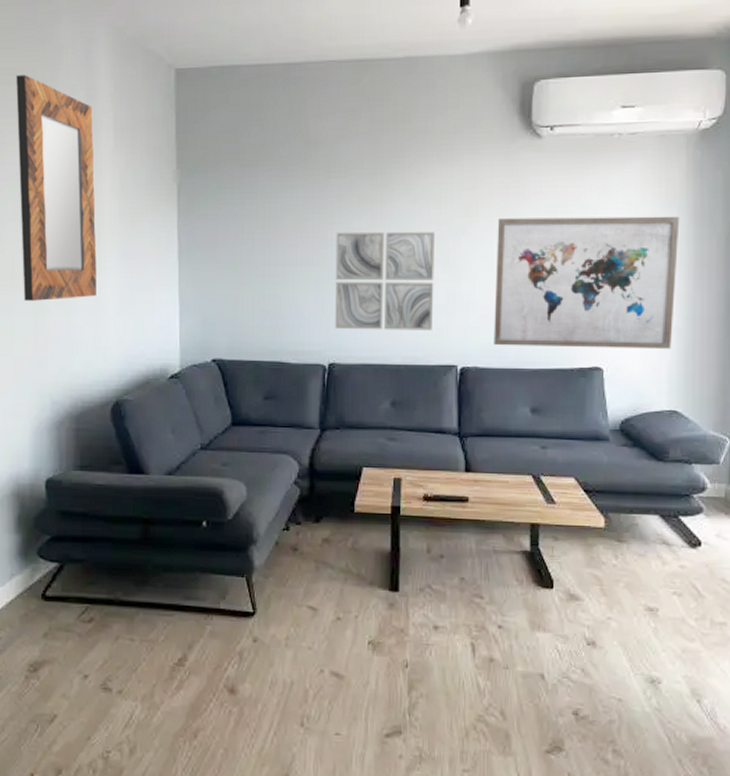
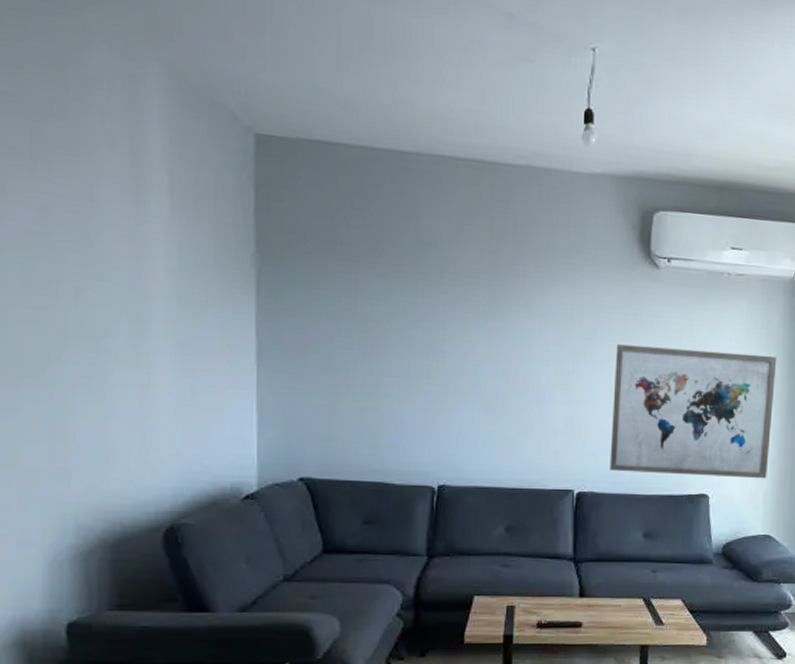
home mirror: present [16,75,97,301] -> none [22,104,144,399]
wall art: present [335,231,436,330] -> none [446,344,555,454]

